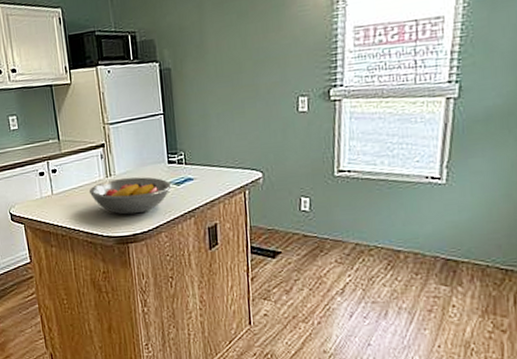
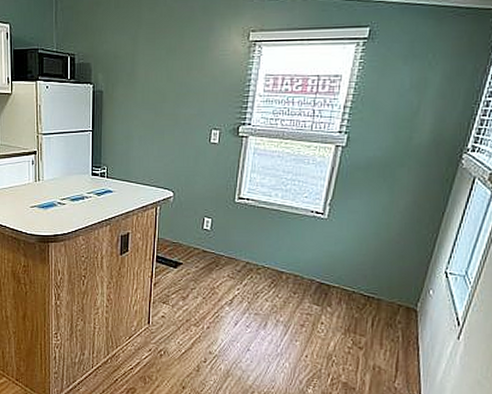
fruit bowl: present [88,177,172,215] -> none [18,184,93,217]

